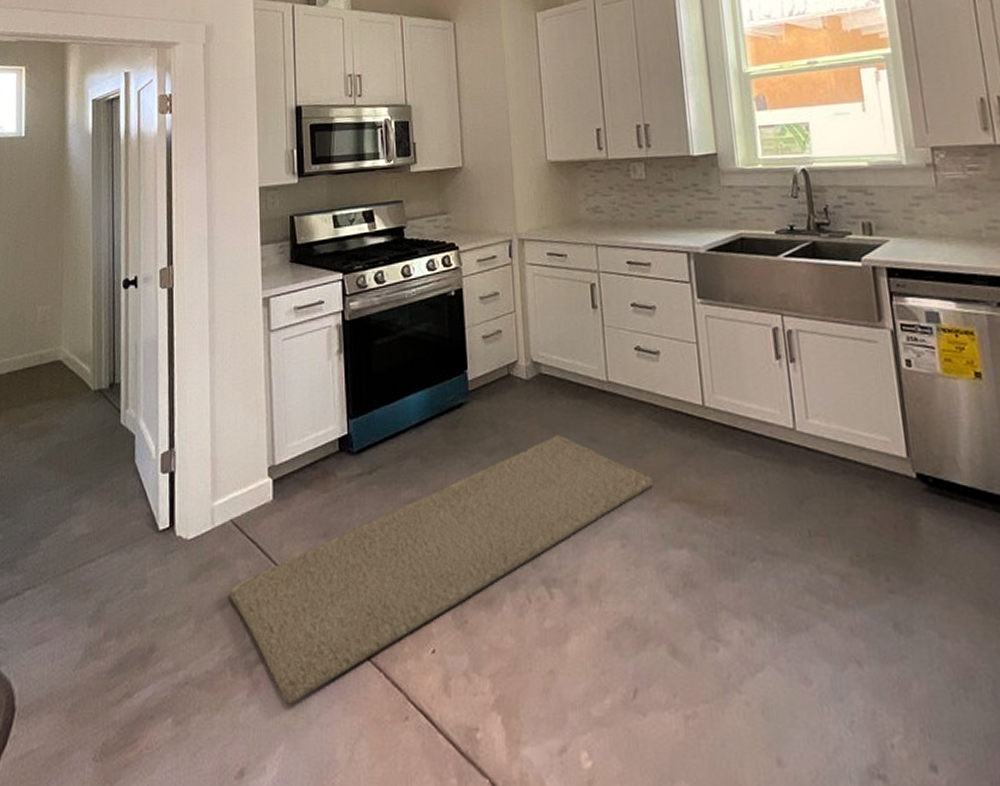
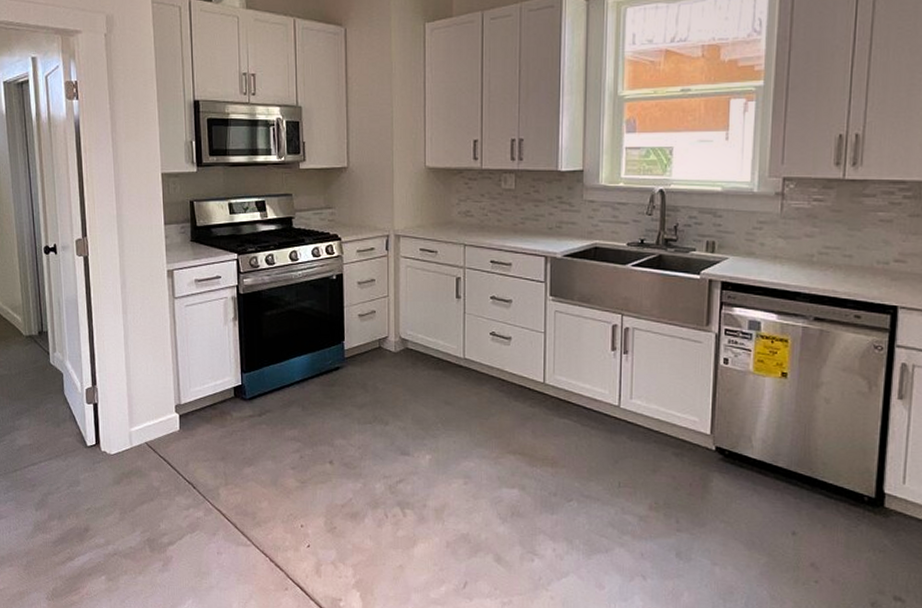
rug: present [229,435,653,705] -> none [146,397,495,574]

